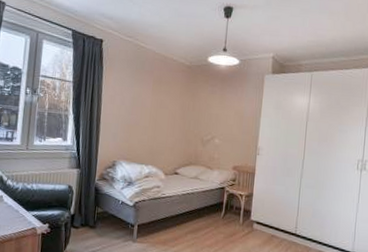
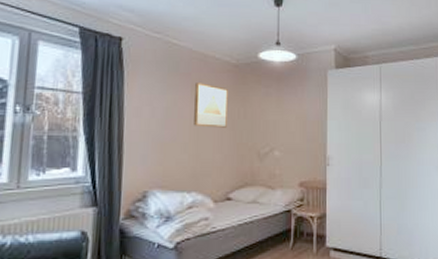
wall art: none [153,79,181,117] -> present [194,83,228,128]

